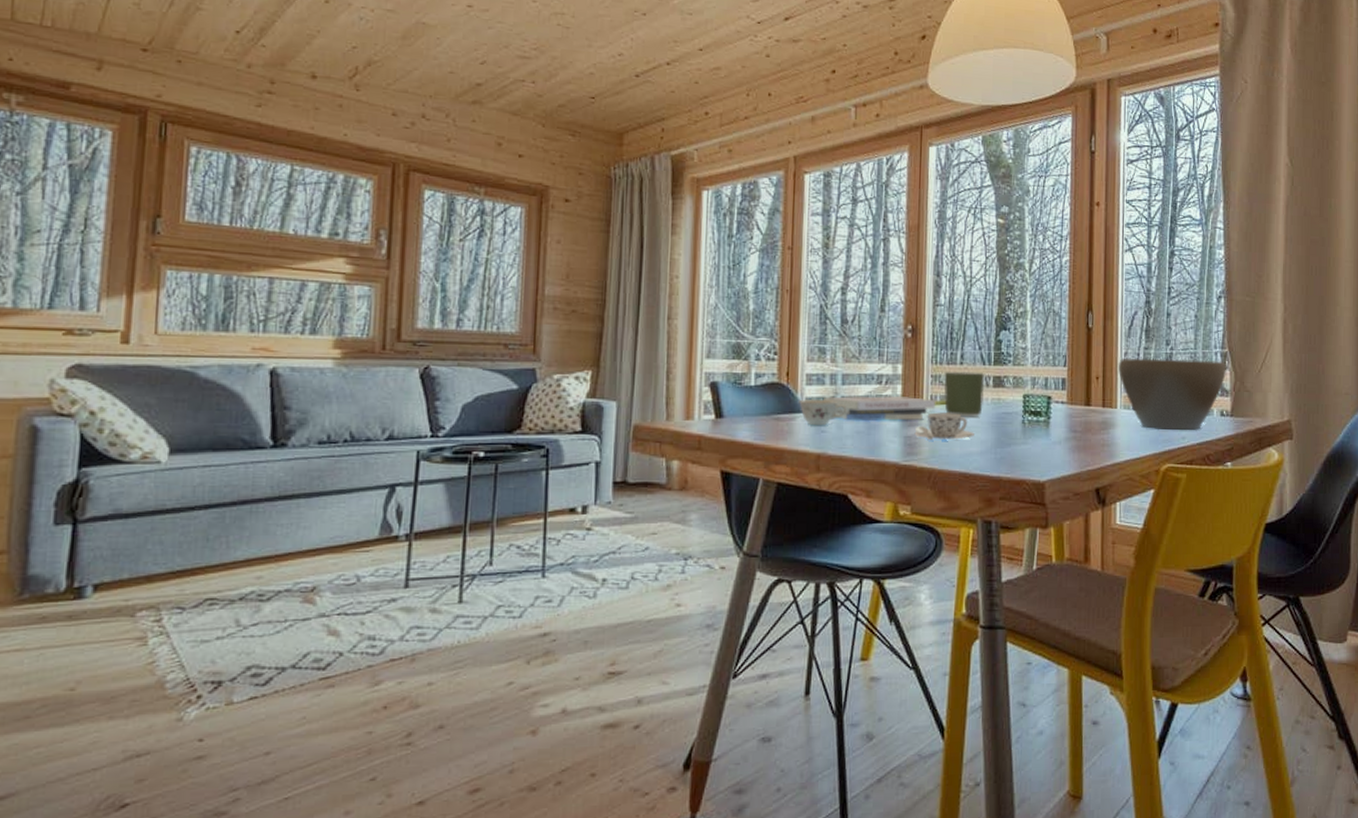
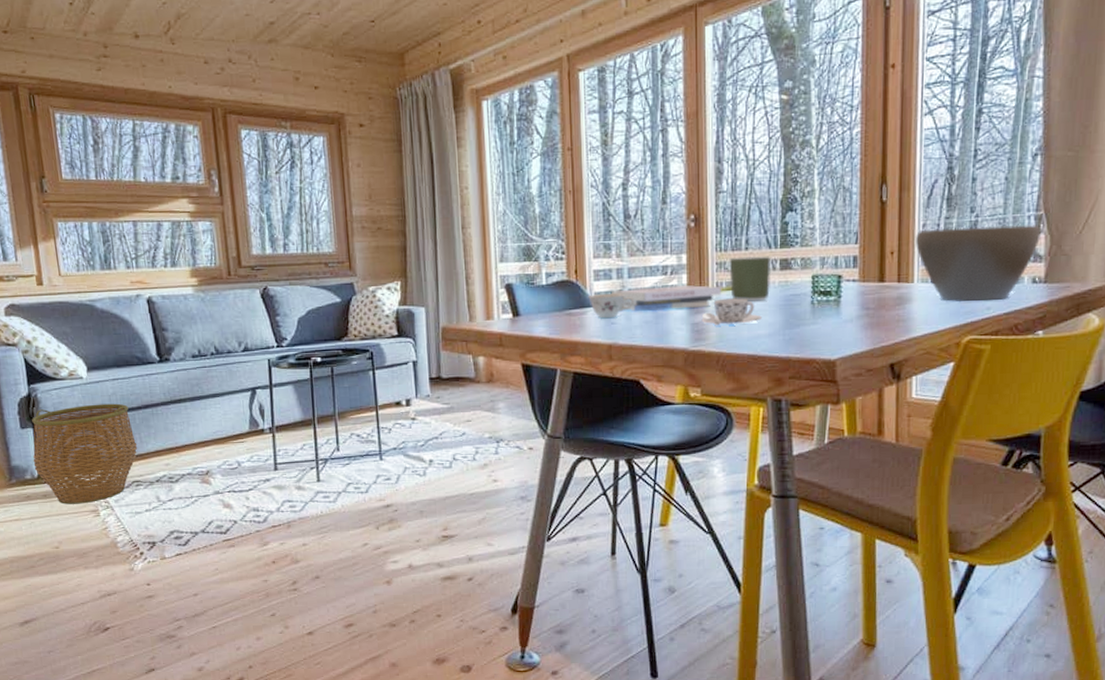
basket: none [62,496,222,629] -> present [32,403,138,504]

